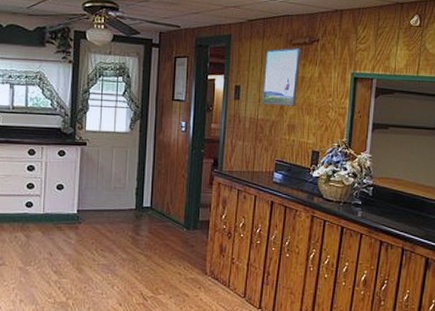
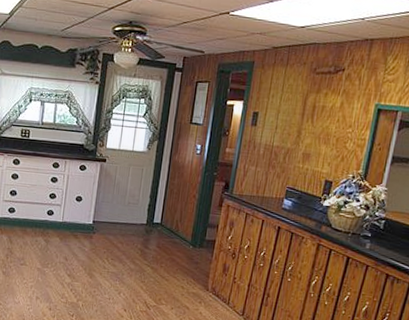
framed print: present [261,47,301,106] -> none [278,76,324,135]

